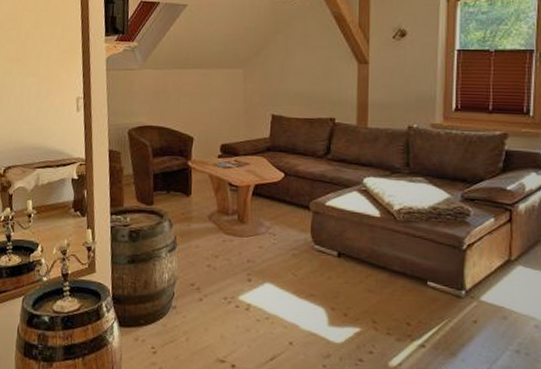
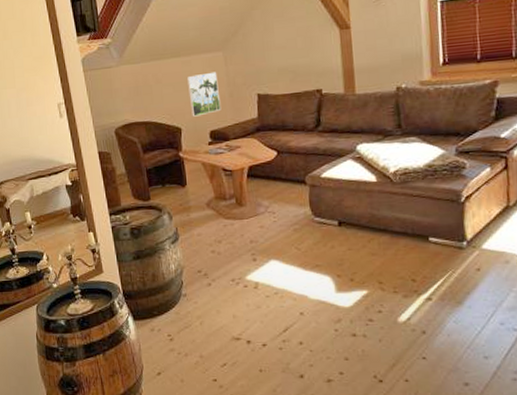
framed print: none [204,87,235,128] -> present [186,71,222,117]

